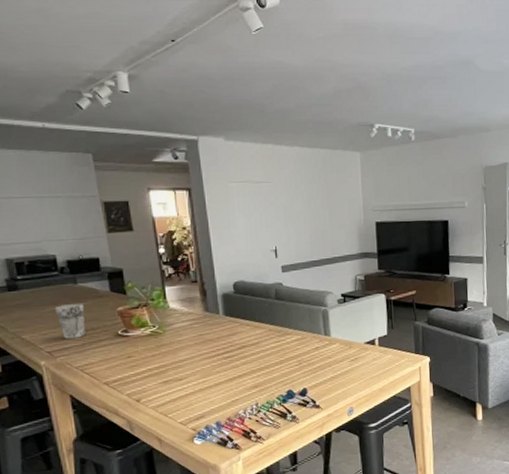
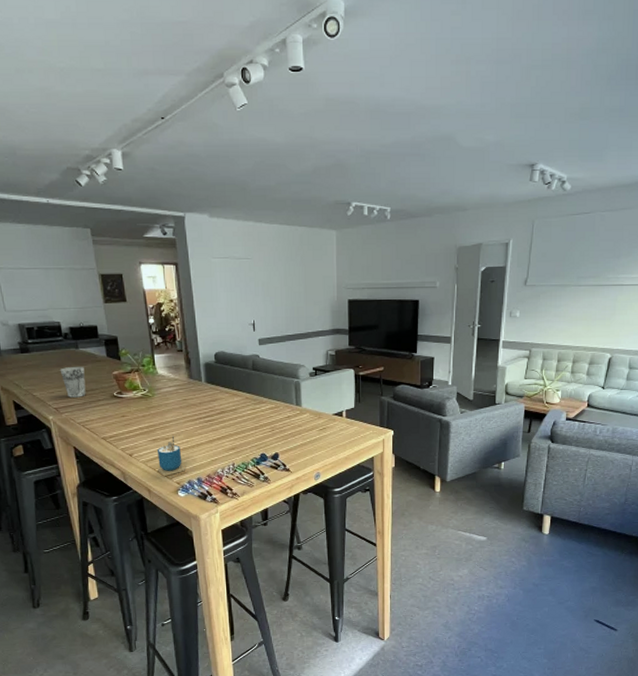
cup: none [170,375,202,422] -> present [157,435,185,476]

